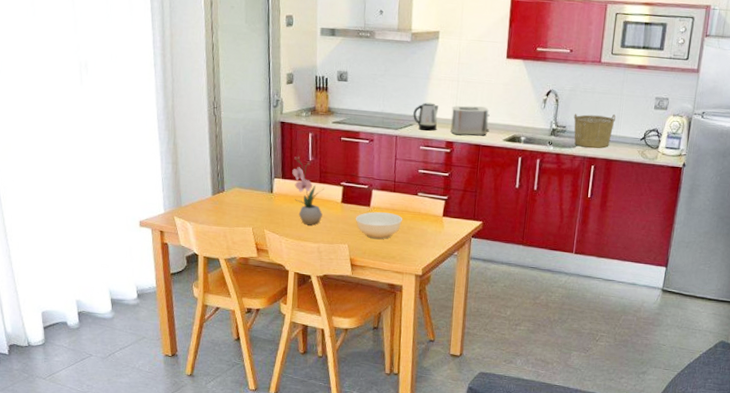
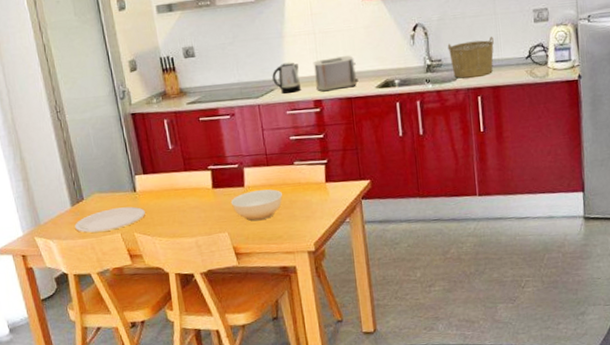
plate: none [212,204,277,224] -> present [75,206,145,233]
flower arrangement: present [292,157,324,226] -> none [153,147,195,220]

